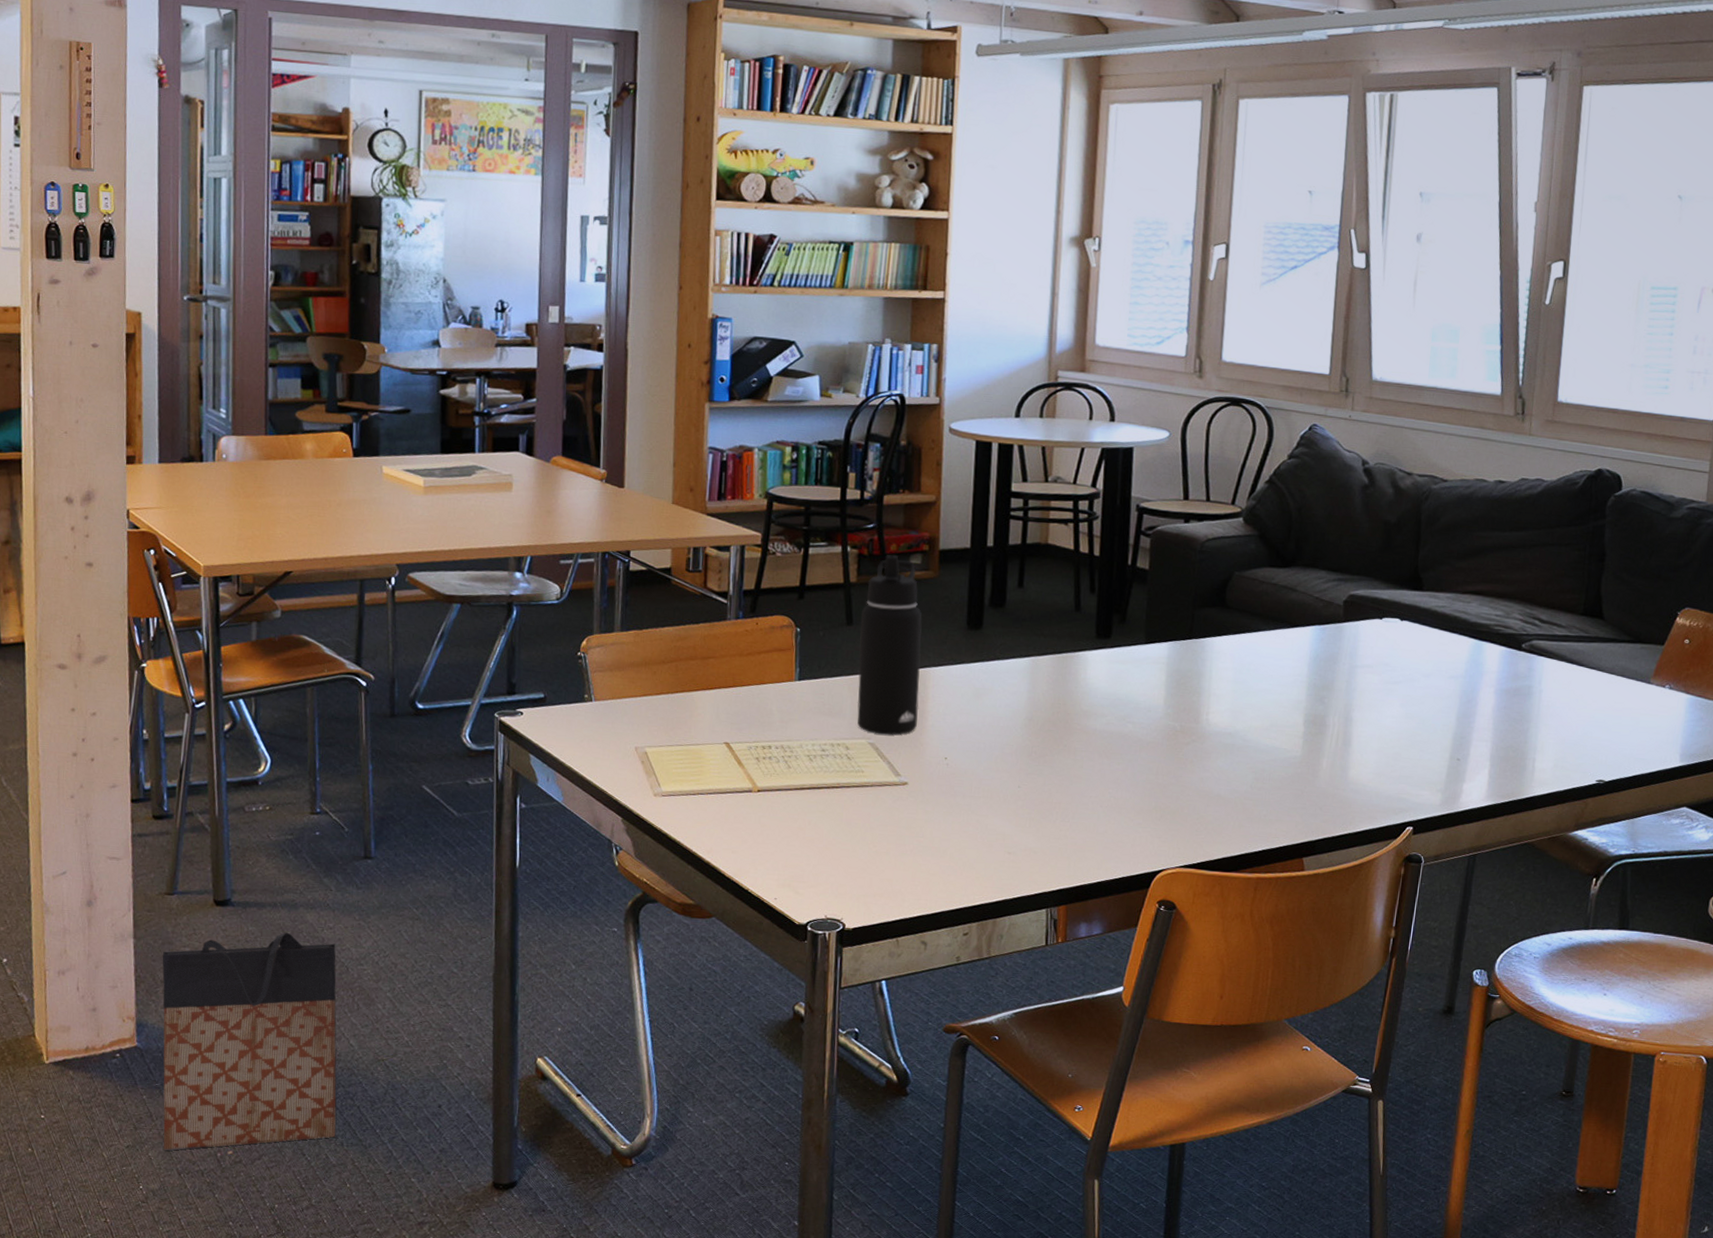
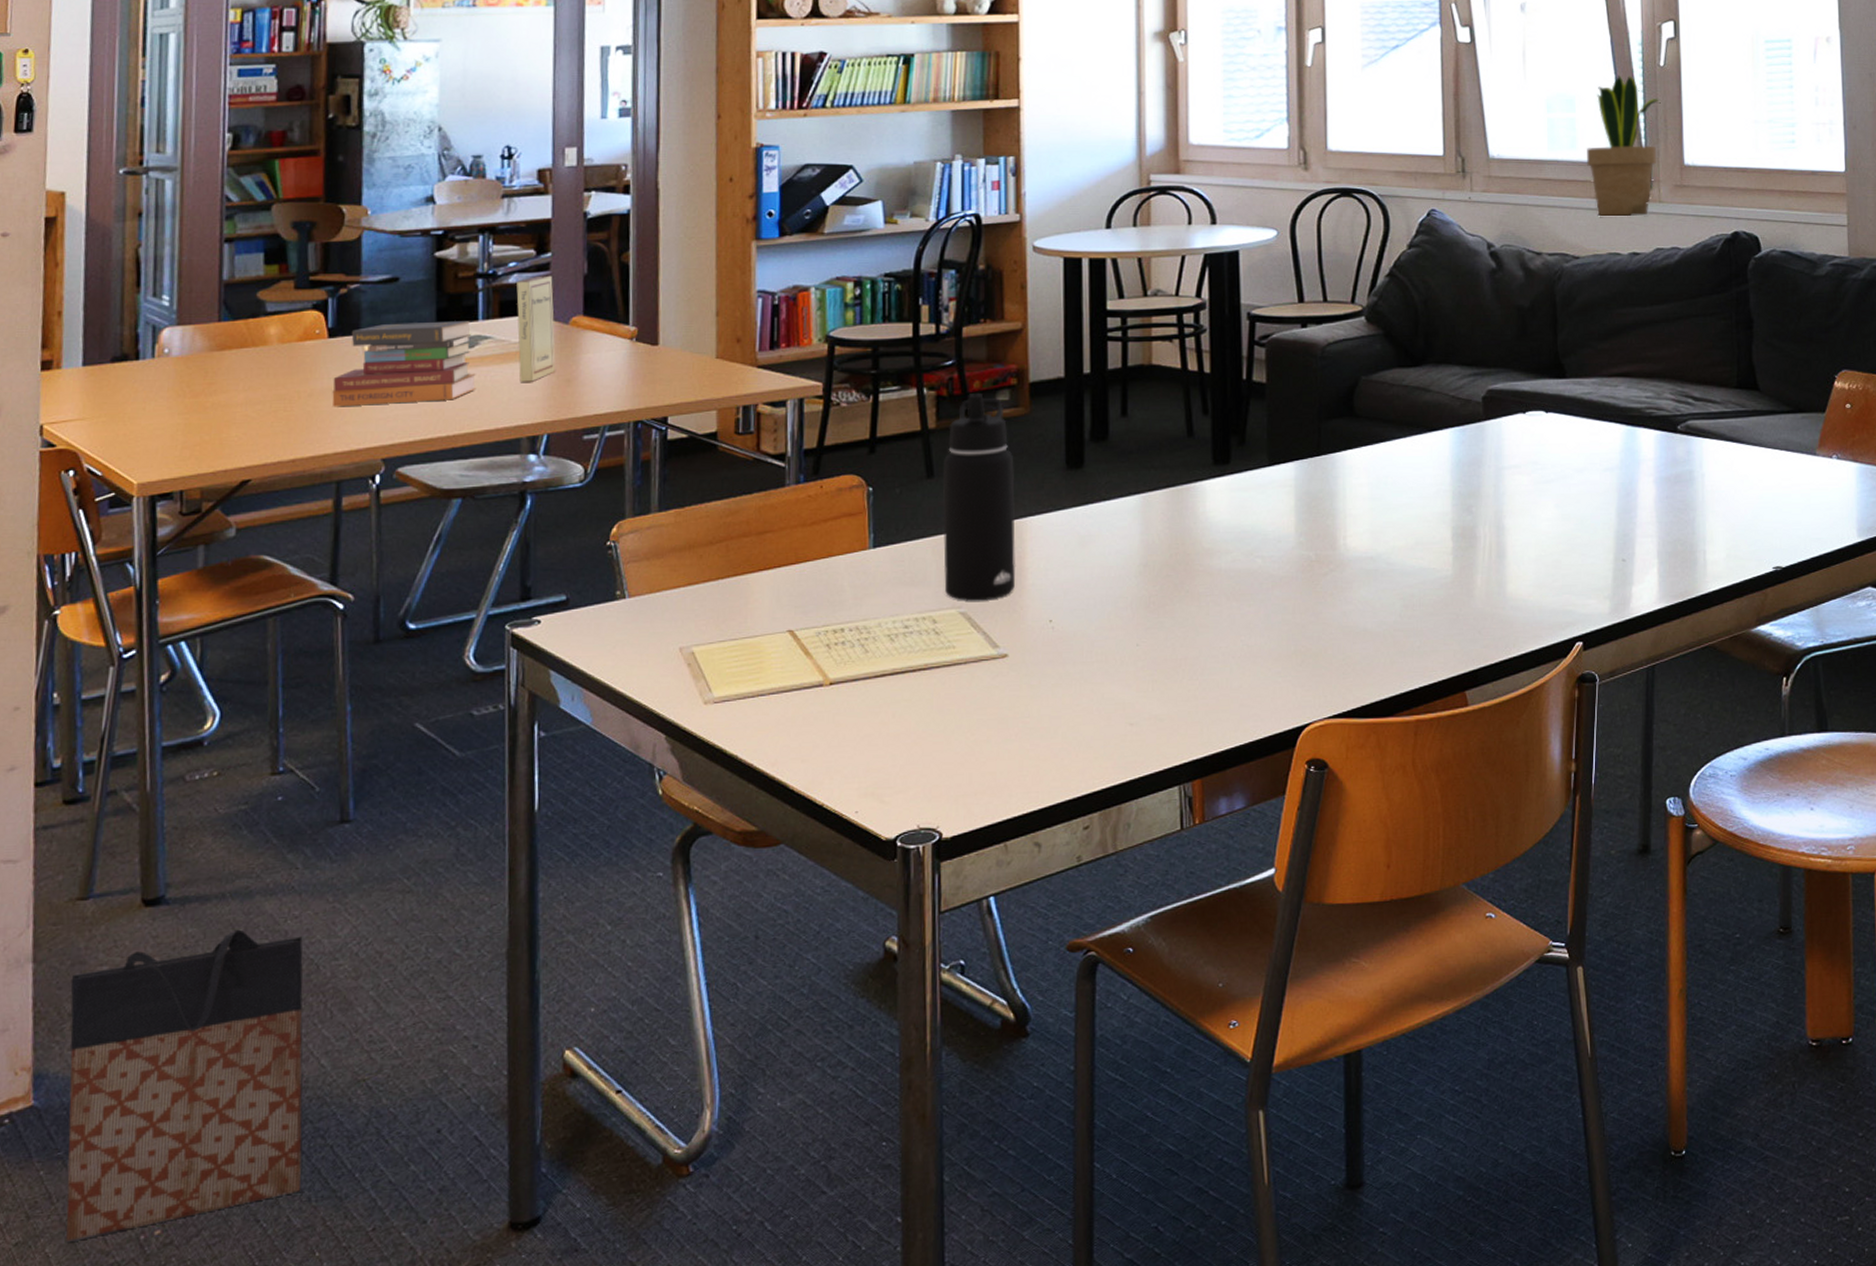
books: none [356,449,473,520] -> present [332,321,477,407]
book: none [507,418,538,510] -> present [516,275,556,382]
potted plant: none [1464,311,1542,447] -> present [1587,76,1661,217]

